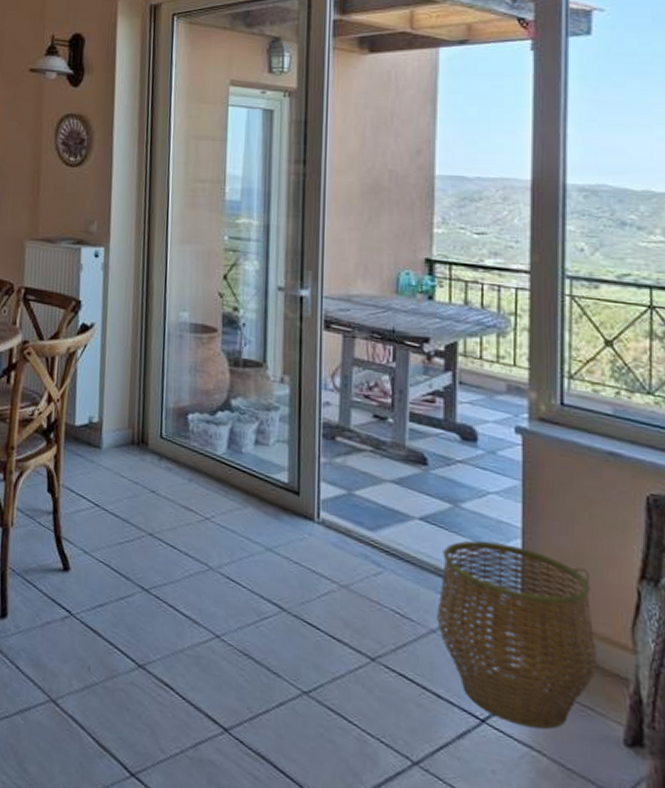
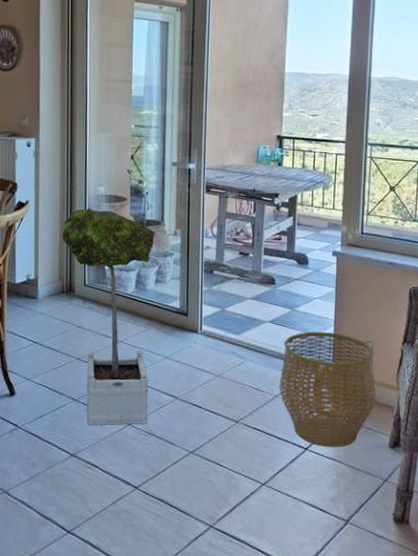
potted tree: none [133,337,254,640] -> present [62,208,155,425]

